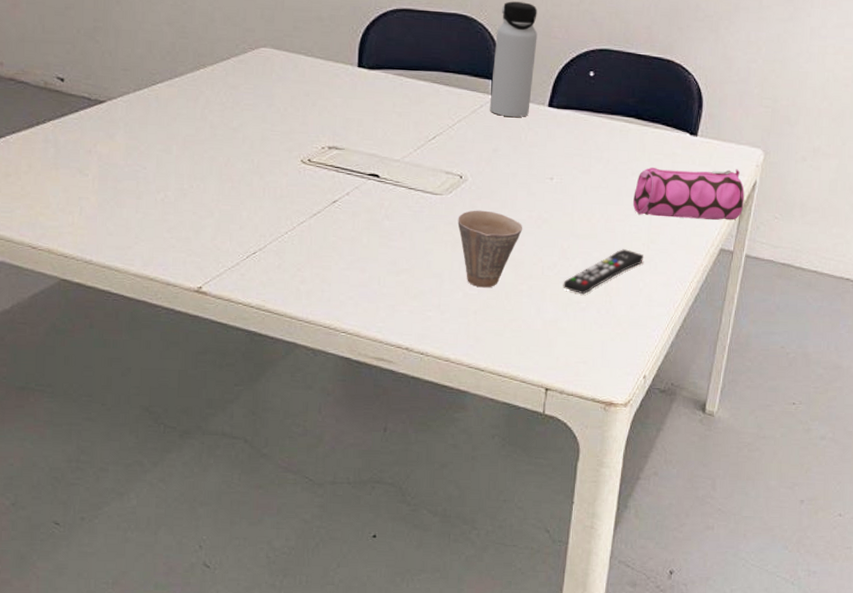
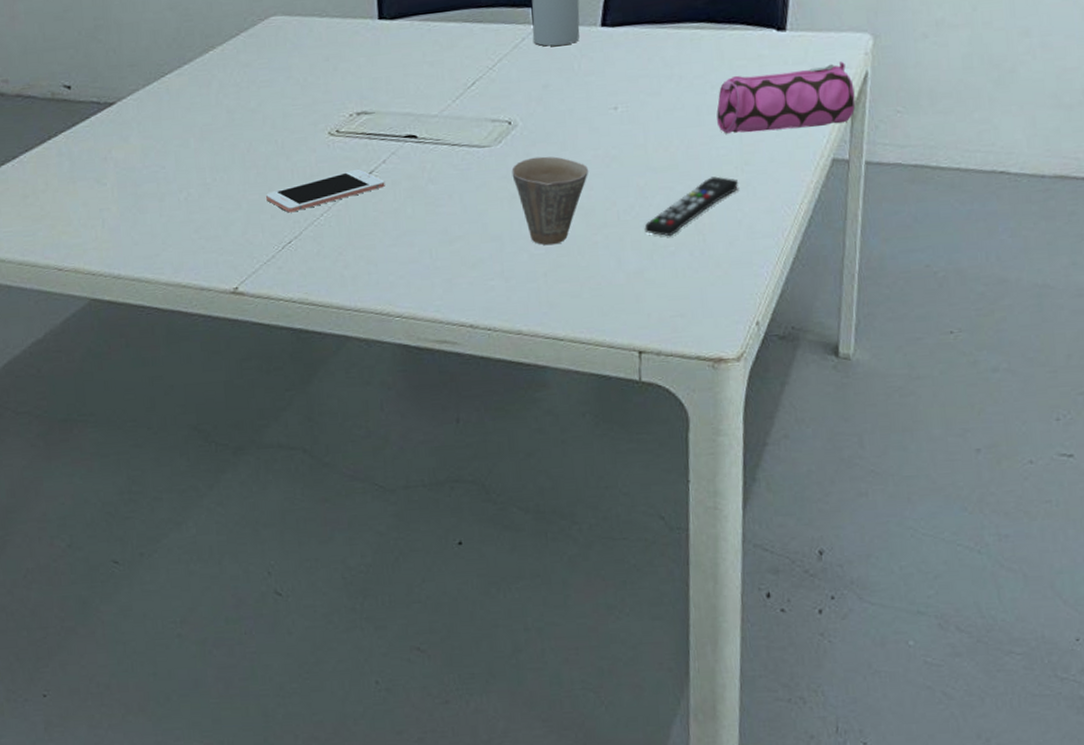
cell phone: none [238,196,346,227] -> present [266,168,385,213]

